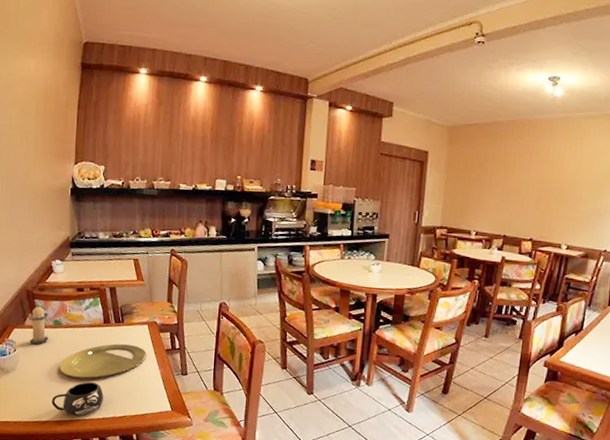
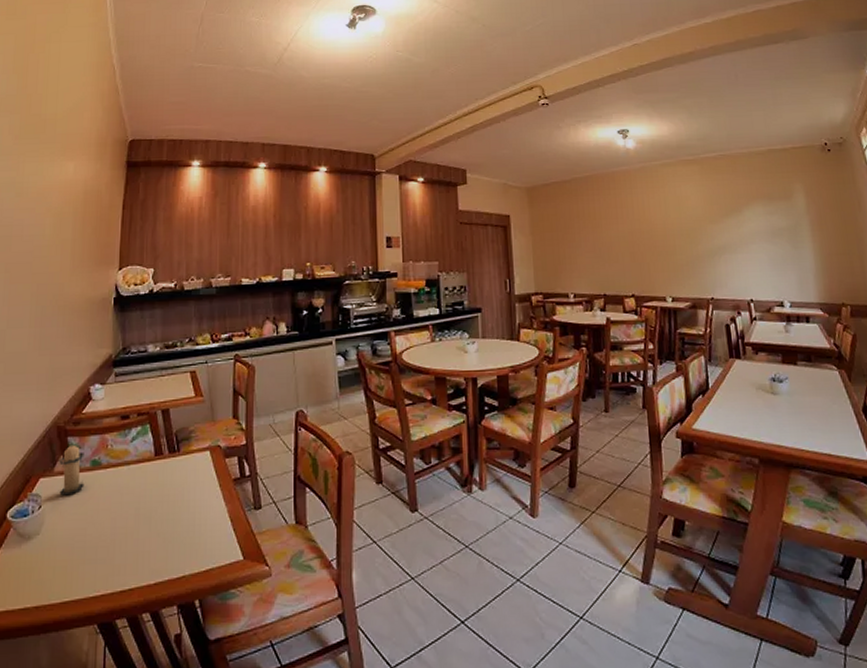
mug: present [51,382,103,416] -> none [86,535,155,586]
plate: present [59,344,147,379] -> none [97,479,209,533]

